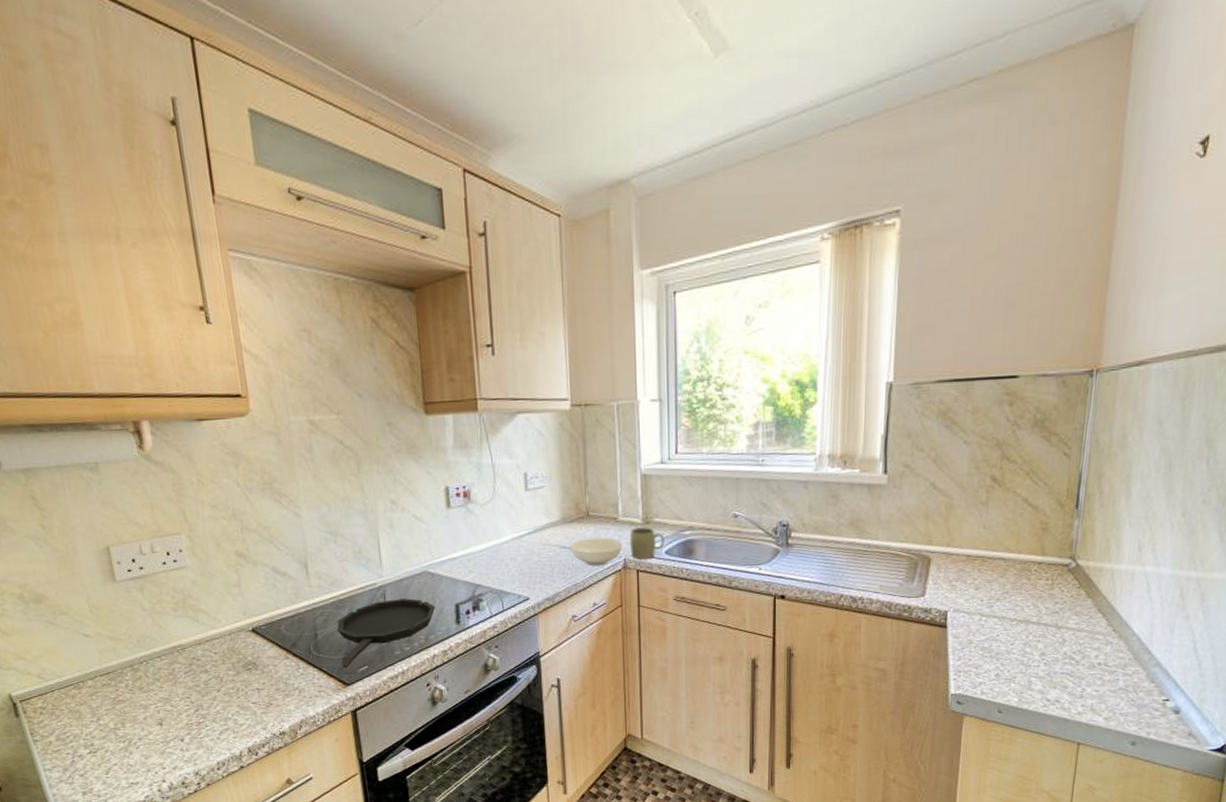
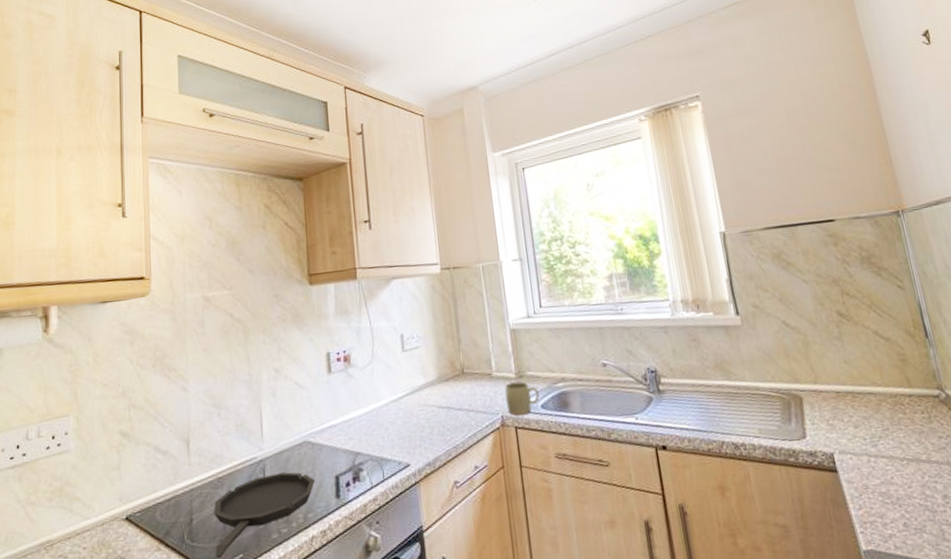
bowl: present [570,537,623,565] -> none [447,394,499,425]

